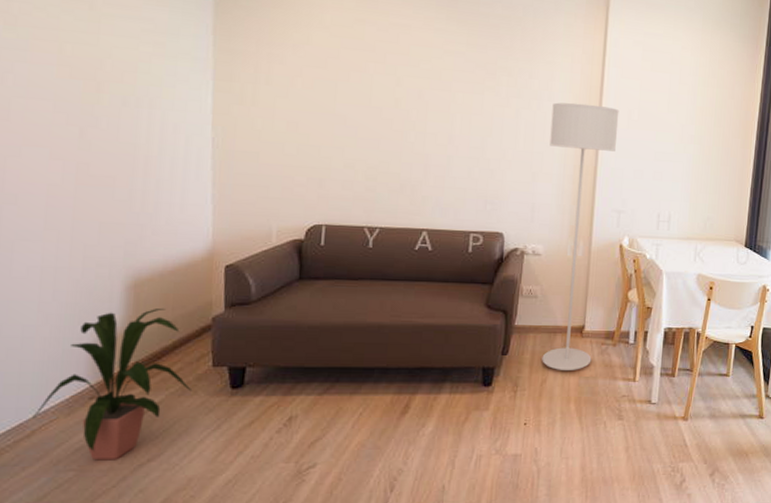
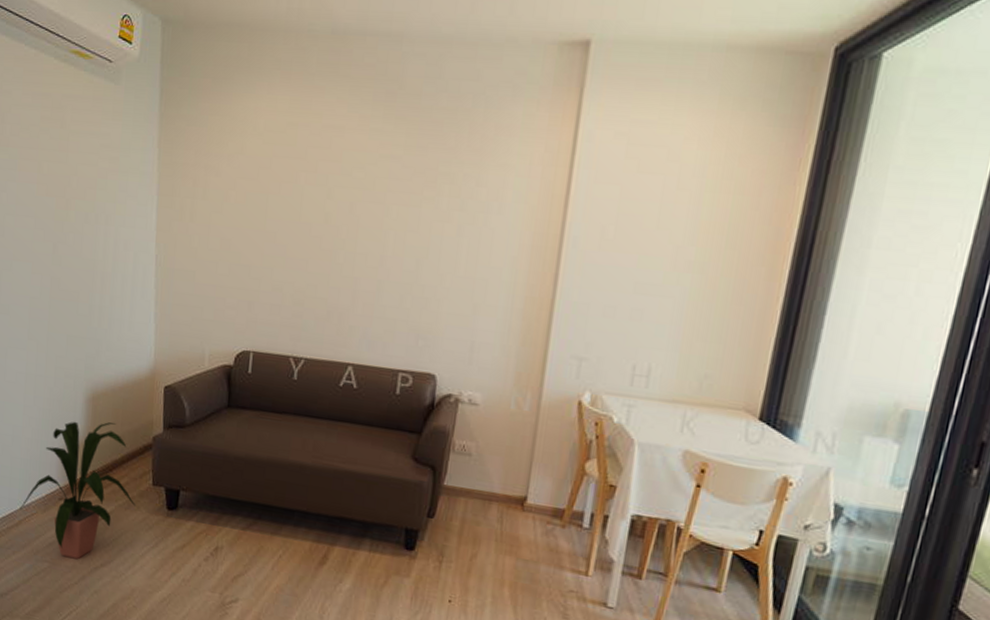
floor lamp: present [542,102,619,370] -> none [473,216,589,550]

